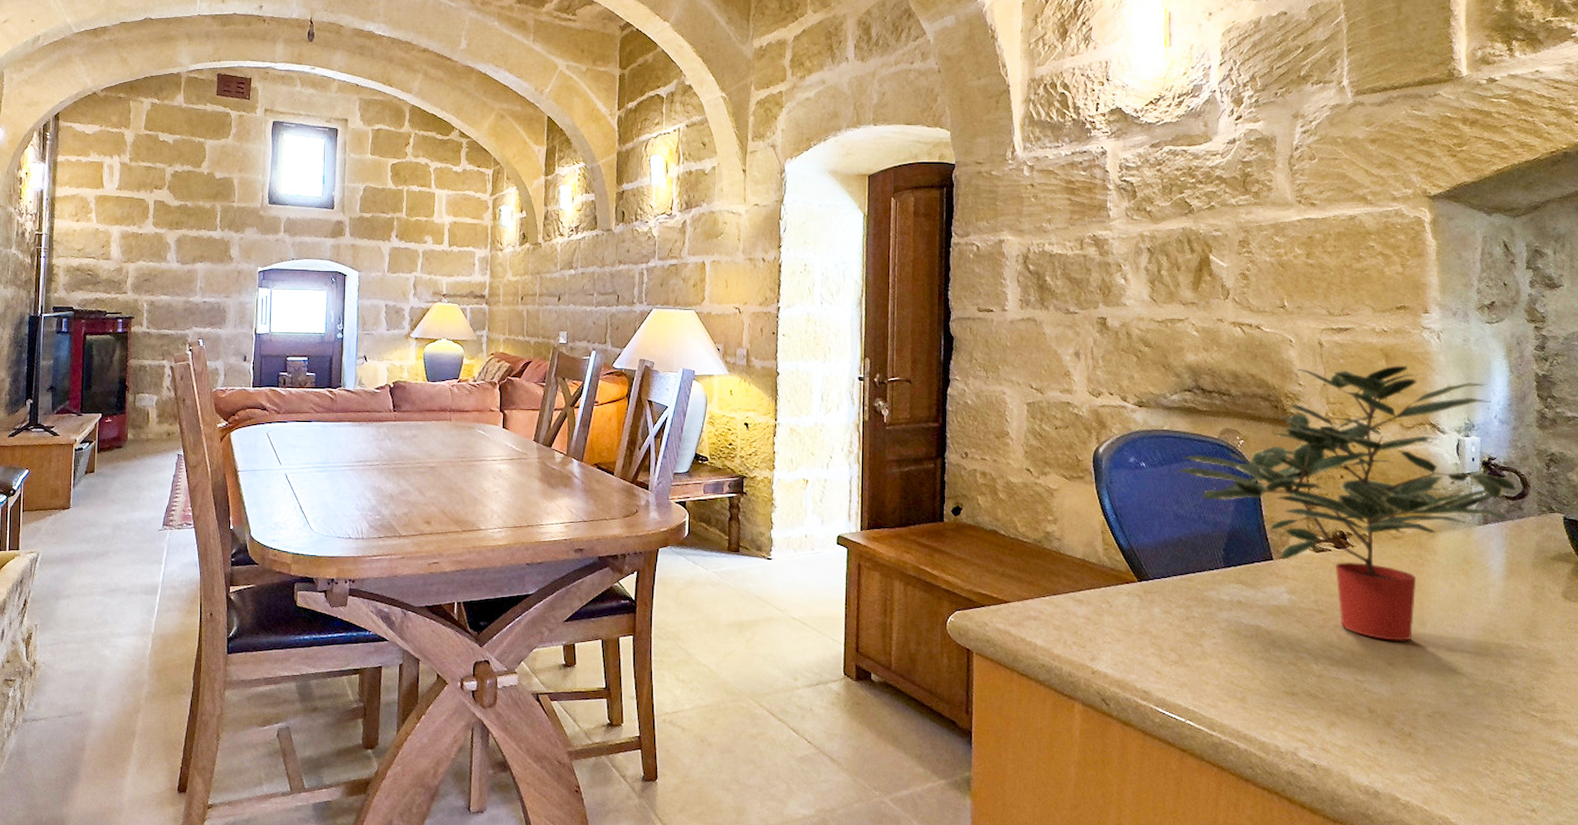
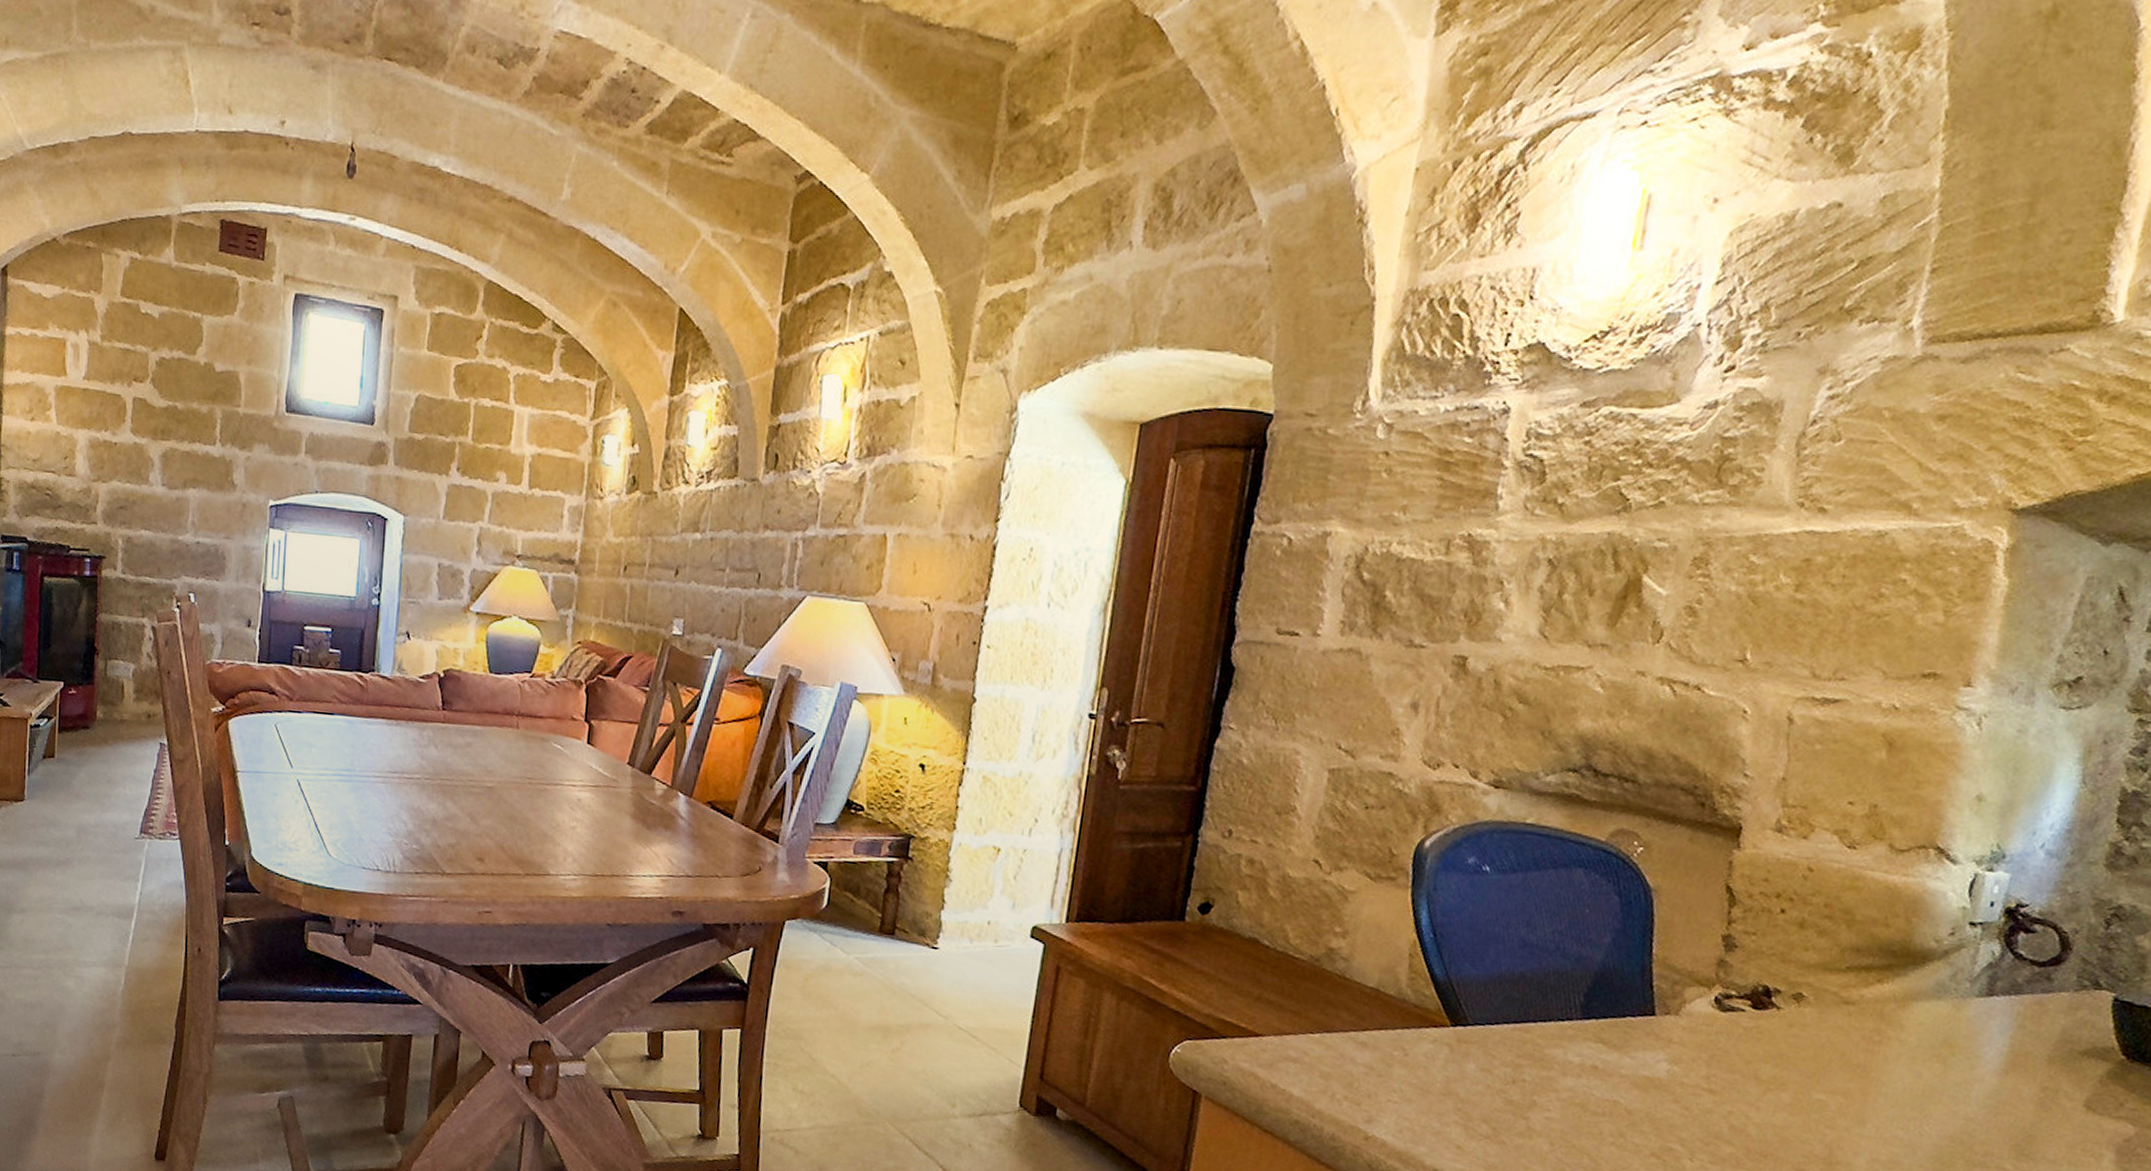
potted plant: present [1176,365,1517,642] -> none [1534,753,2051,1143]

